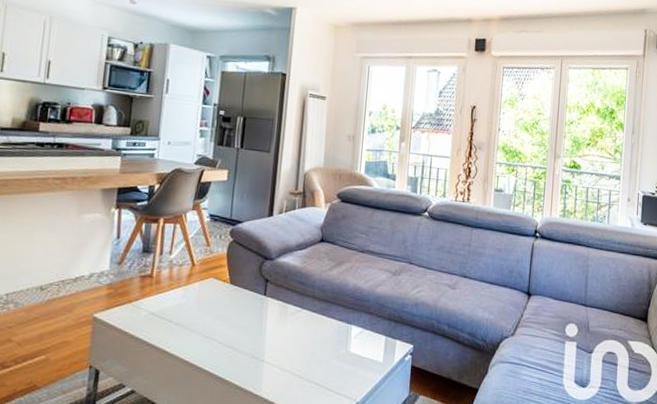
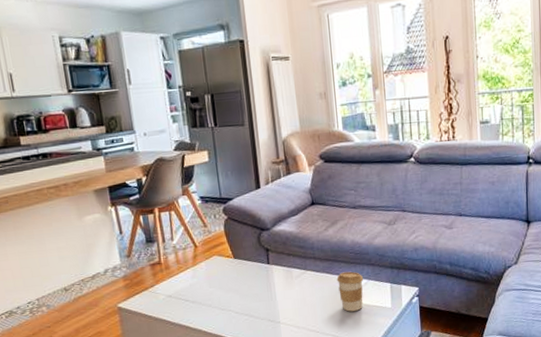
coffee cup: none [332,316,360,361] -> present [336,271,364,312]

